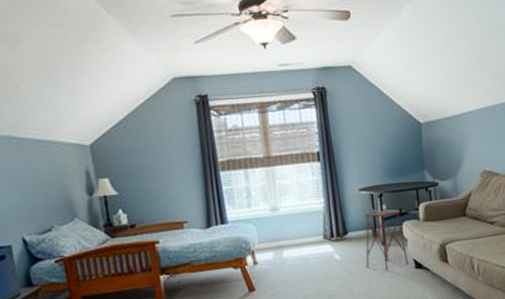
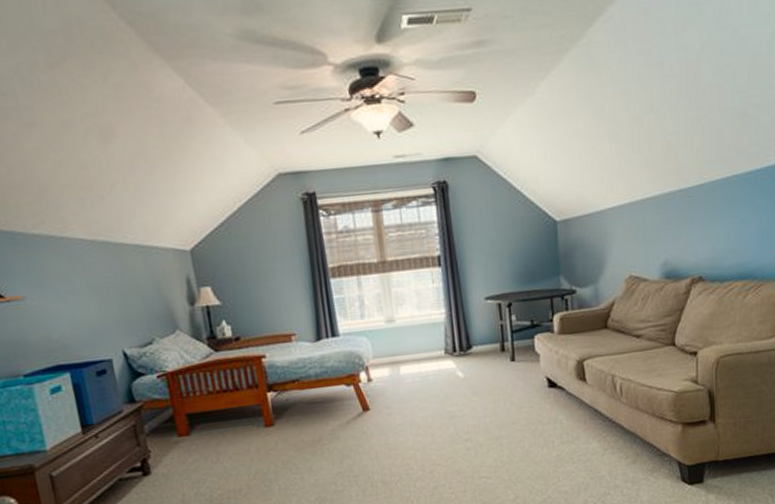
side table: present [365,210,409,271] -> none [492,321,541,390]

